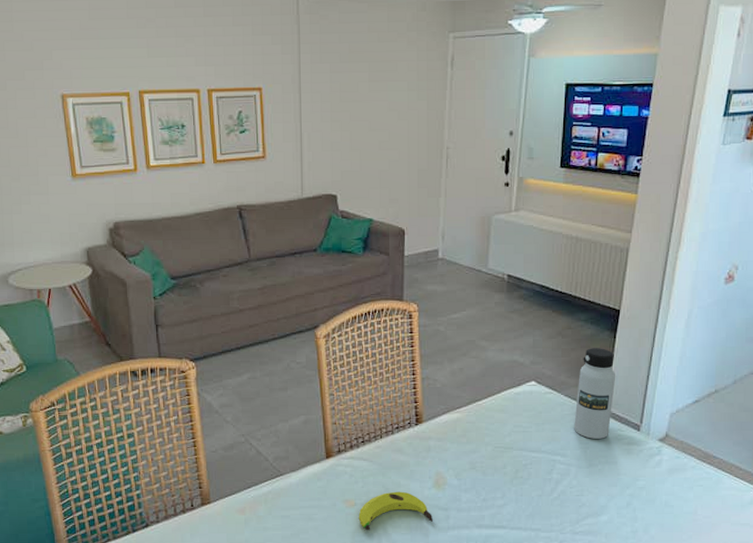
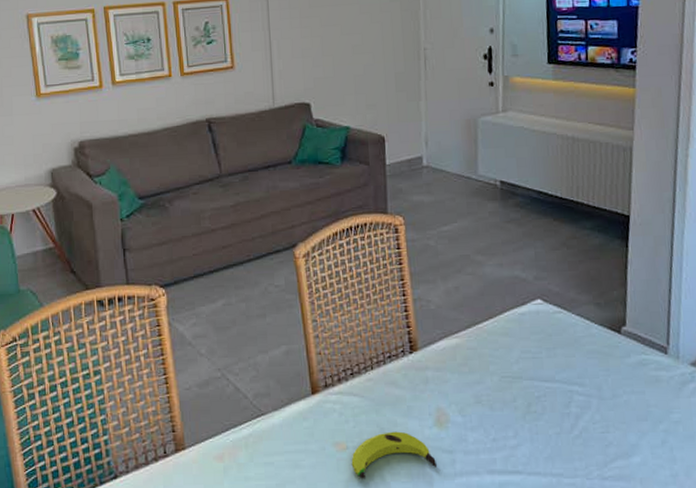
water bottle: present [574,348,616,439] -> none [590,259,633,365]

